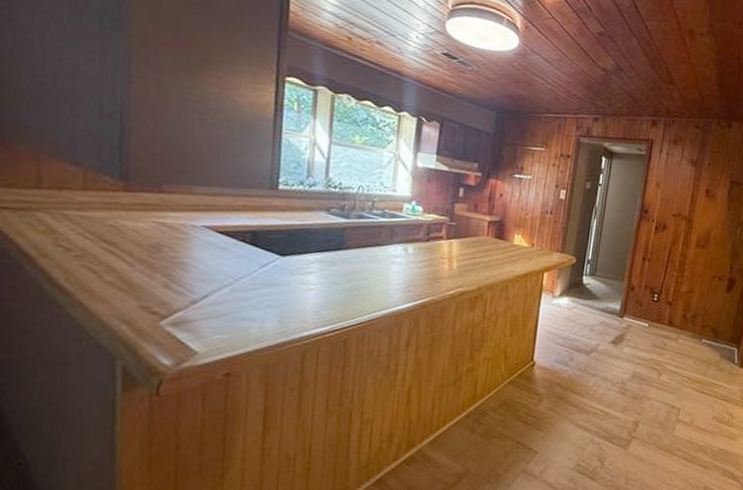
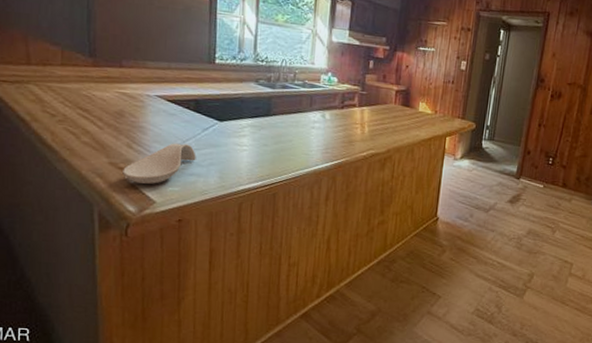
spoon rest: none [156,282,251,332] -> present [123,143,196,185]

